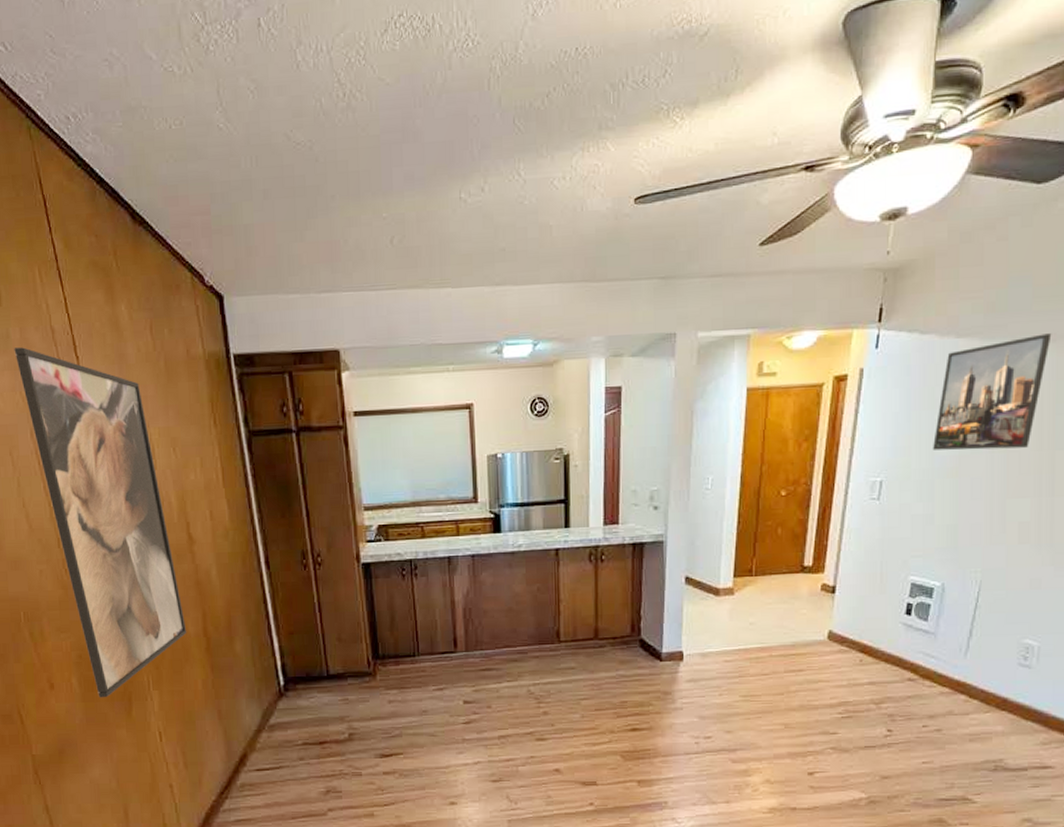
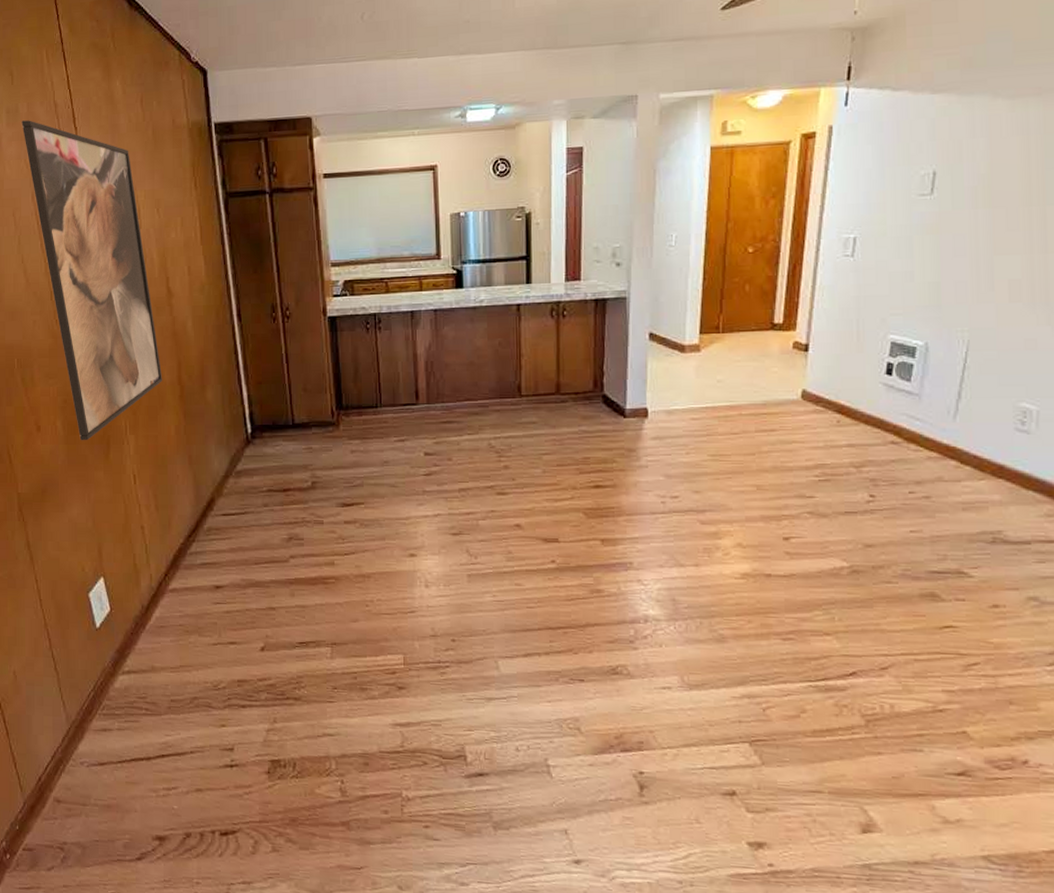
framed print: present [933,333,1052,450] -> none [910,87,1037,207]

